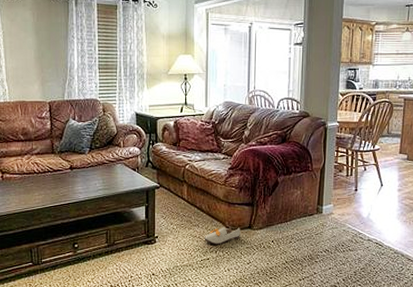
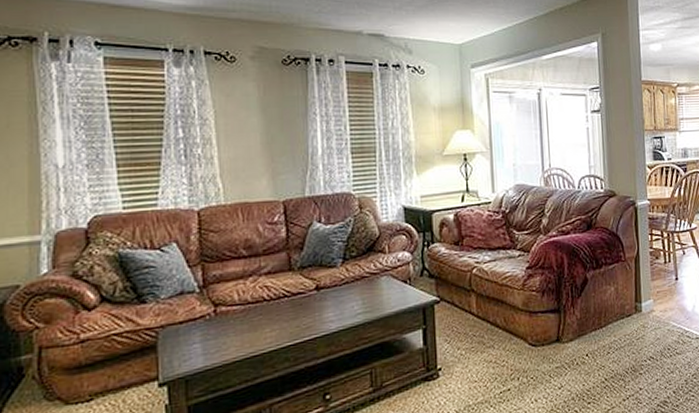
shoe: present [204,227,240,245] -> none [501,342,547,370]

